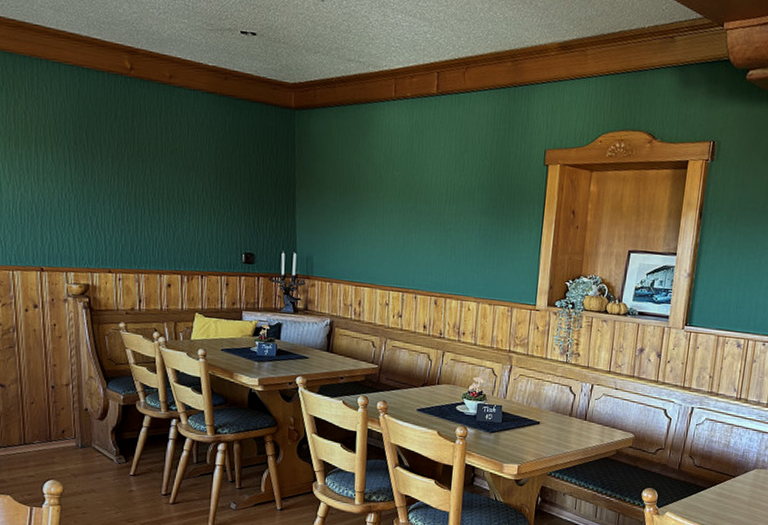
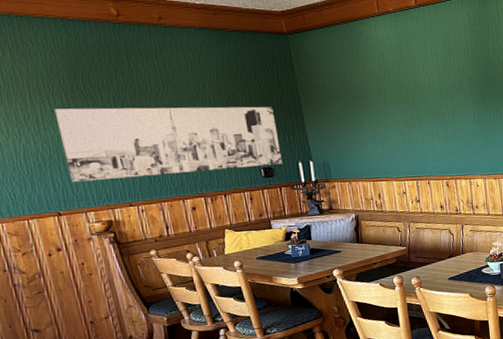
wall art: none [55,160,266,252] -> present [54,106,282,182]

